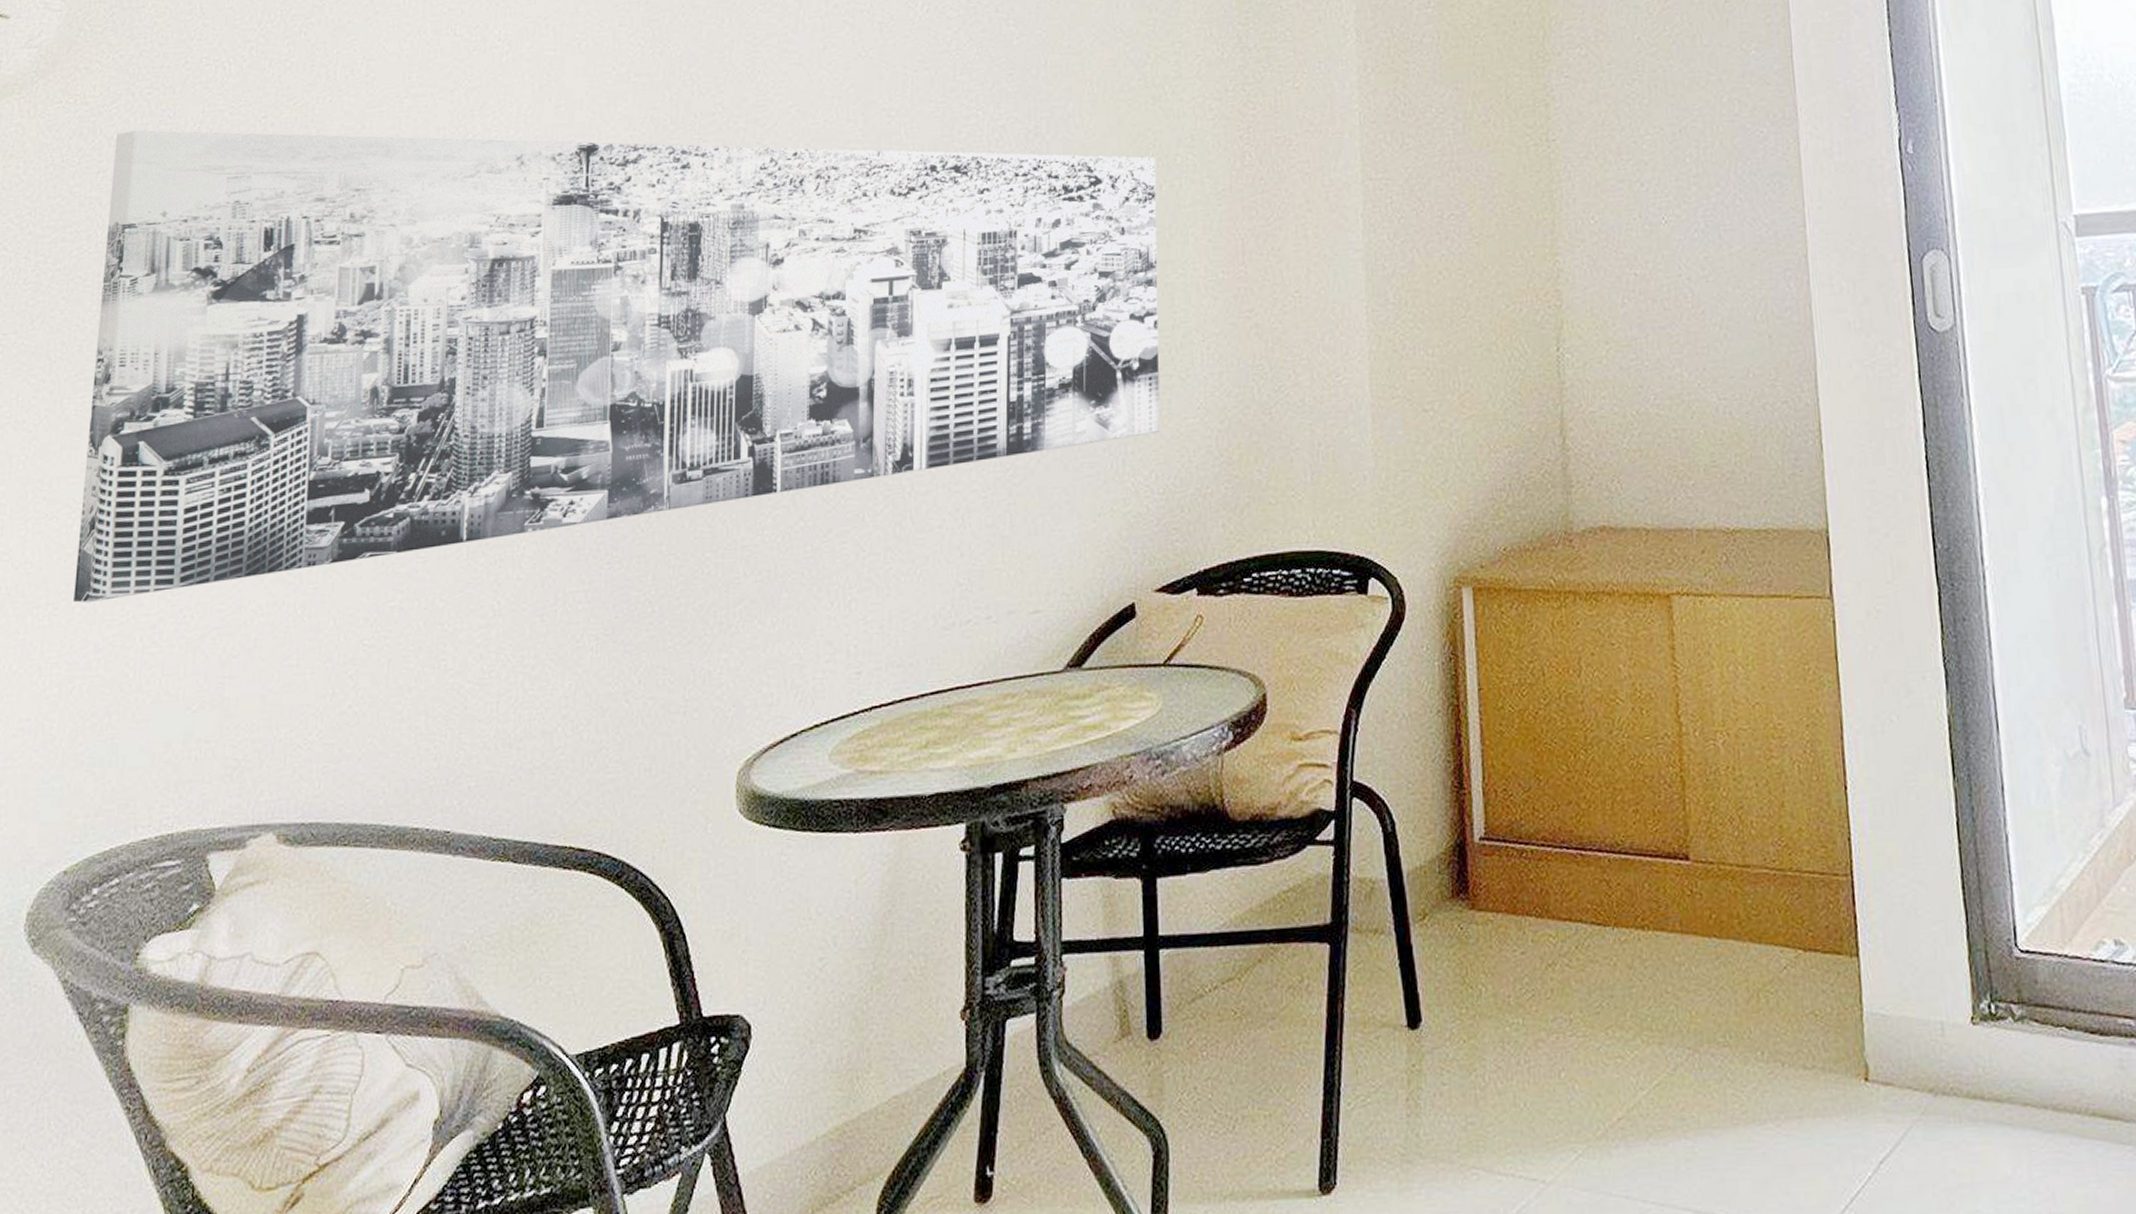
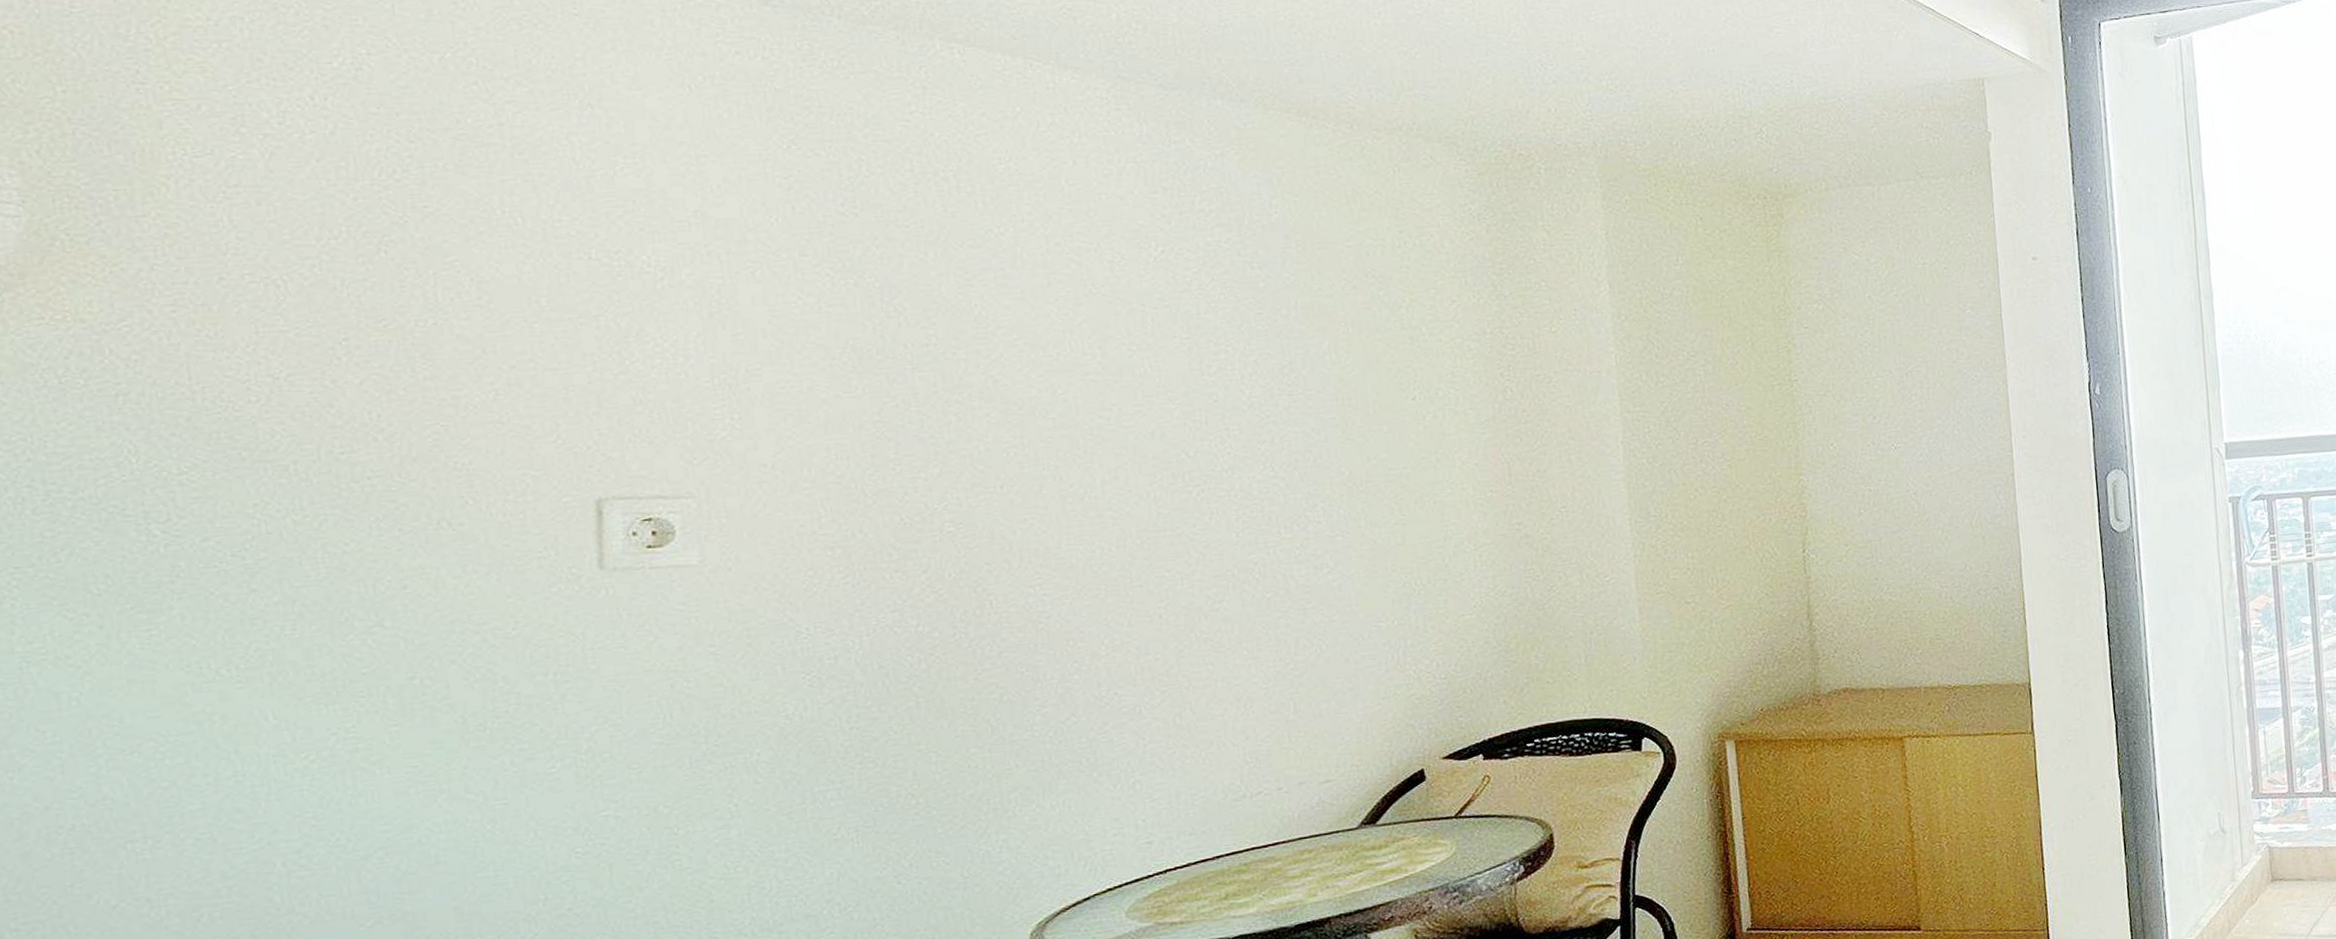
wall art: present [74,130,1161,603] -> none [134,350,1438,835]

